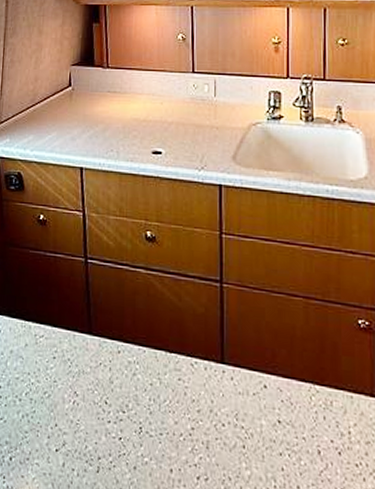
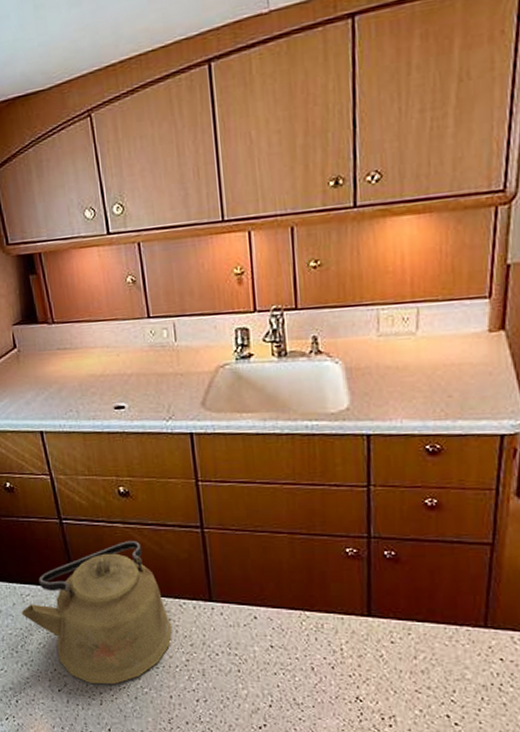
kettle: none [32,288,181,449] -> present [21,541,173,684]

